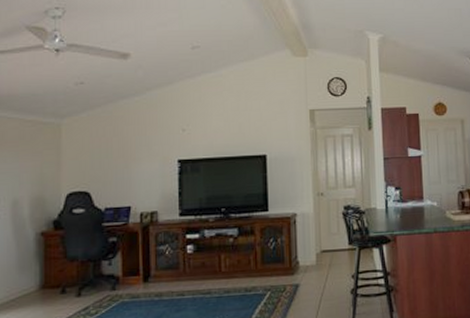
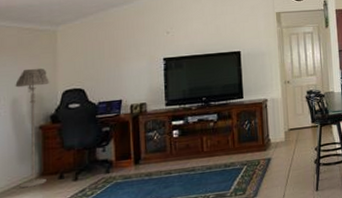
floor lamp: none [16,166,53,302] -> present [15,68,50,189]

